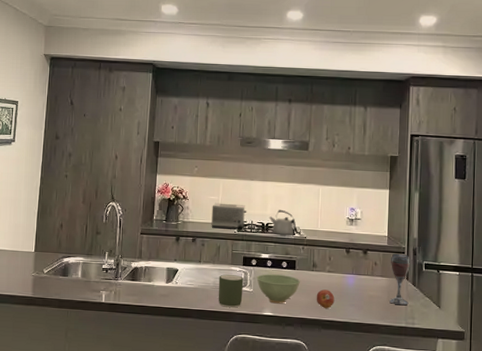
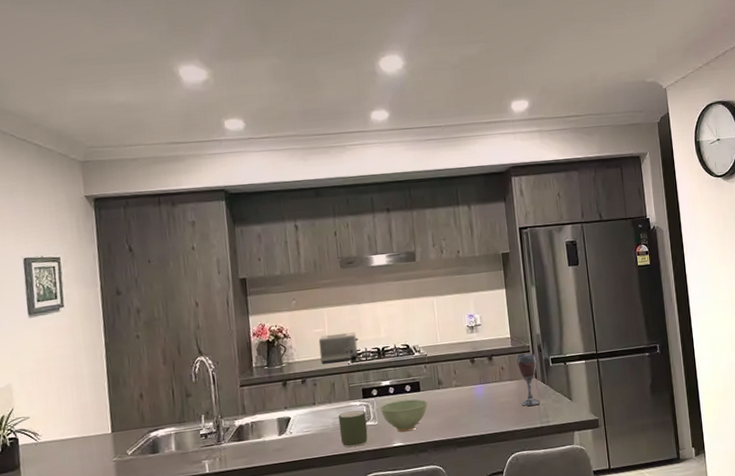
kettle: present [269,209,297,237] -> none [383,329,416,359]
fruit: present [316,289,335,309] -> none [446,405,466,426]

